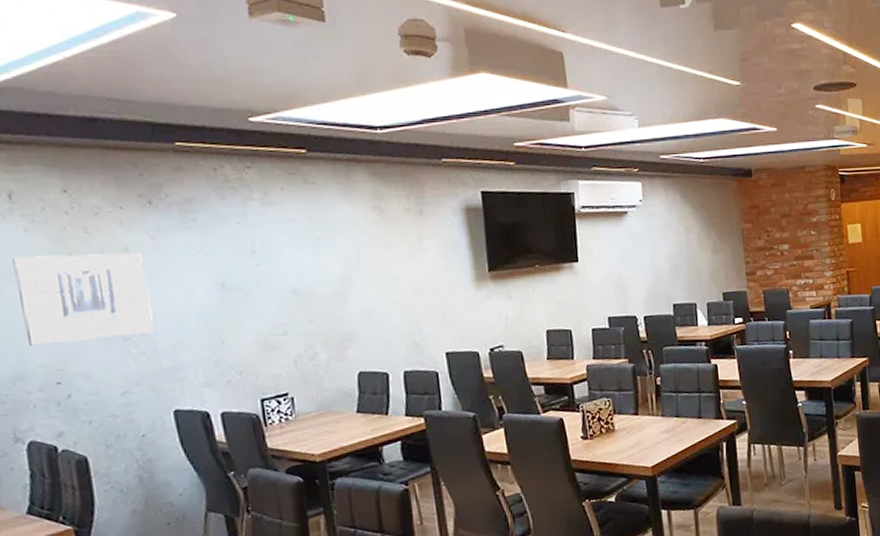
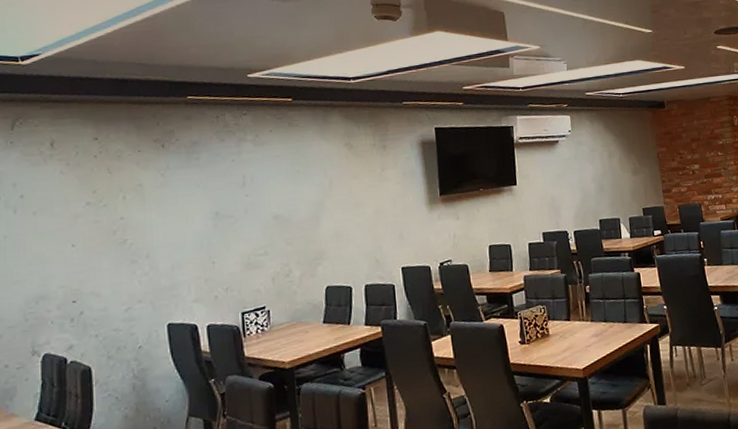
wall art: present [12,253,154,346] -> none [48,188,157,270]

